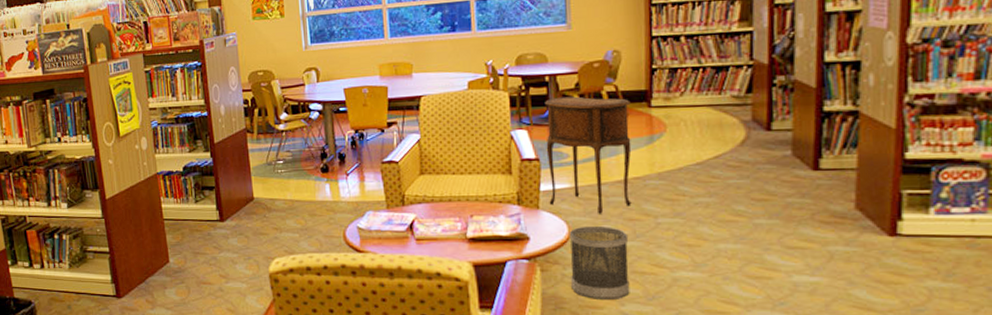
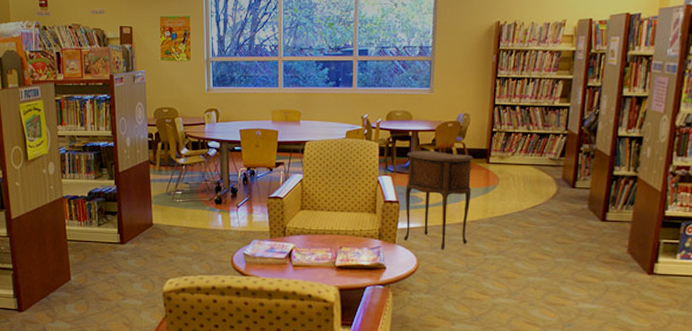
wastebasket: present [569,225,630,299] -> none [416,259,463,320]

